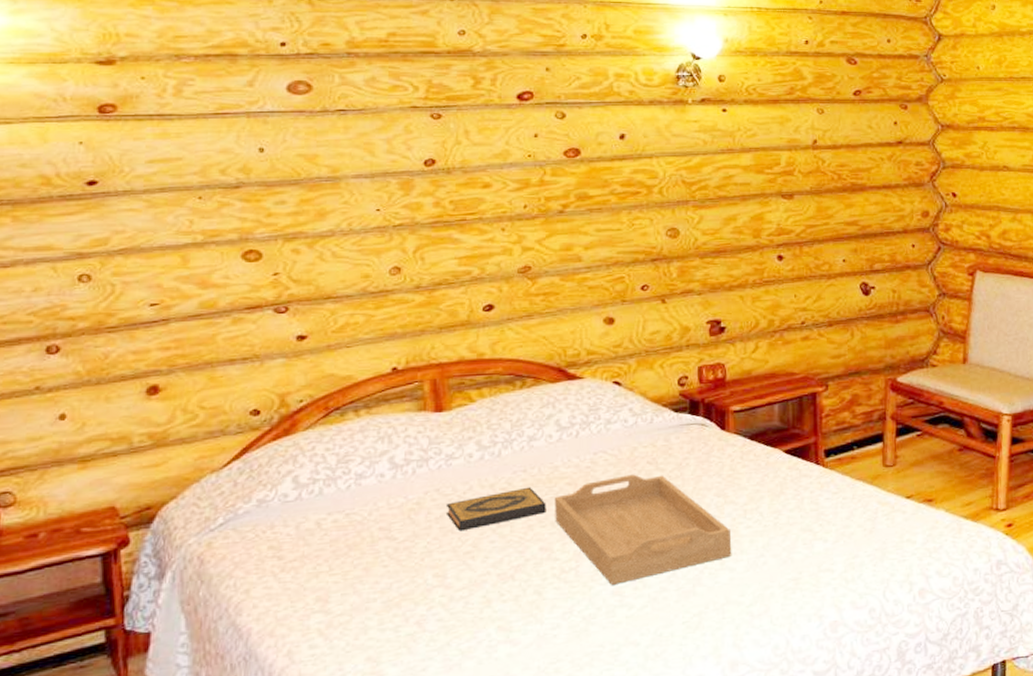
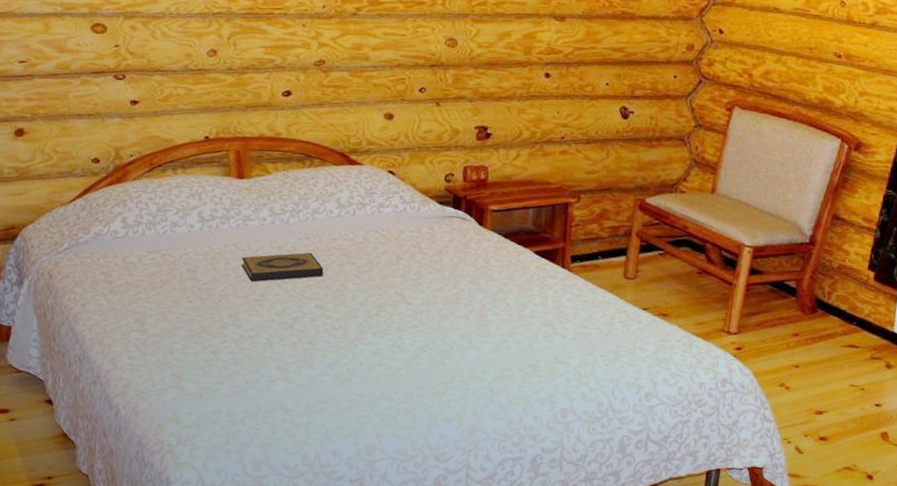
serving tray: present [554,474,732,585] -> none [330,253,480,346]

